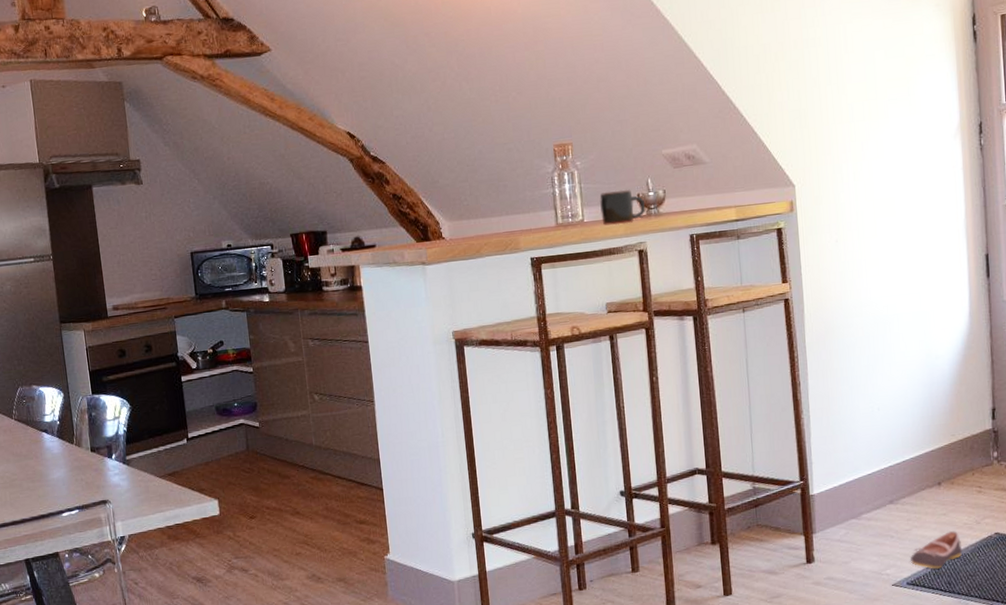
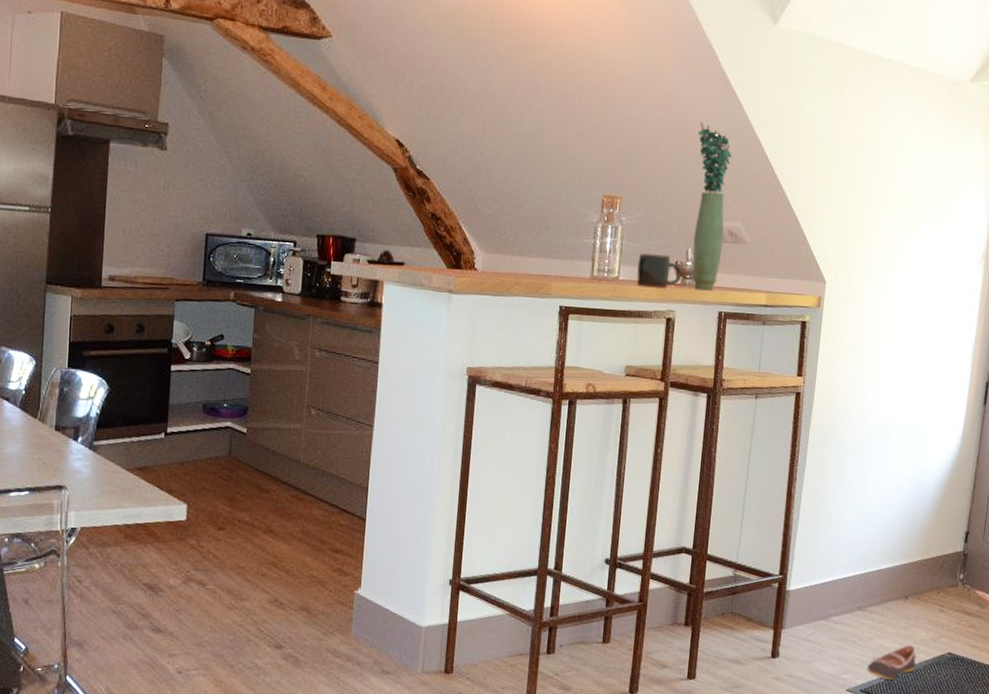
vase: none [636,56,683,218] -> present [692,122,732,291]

